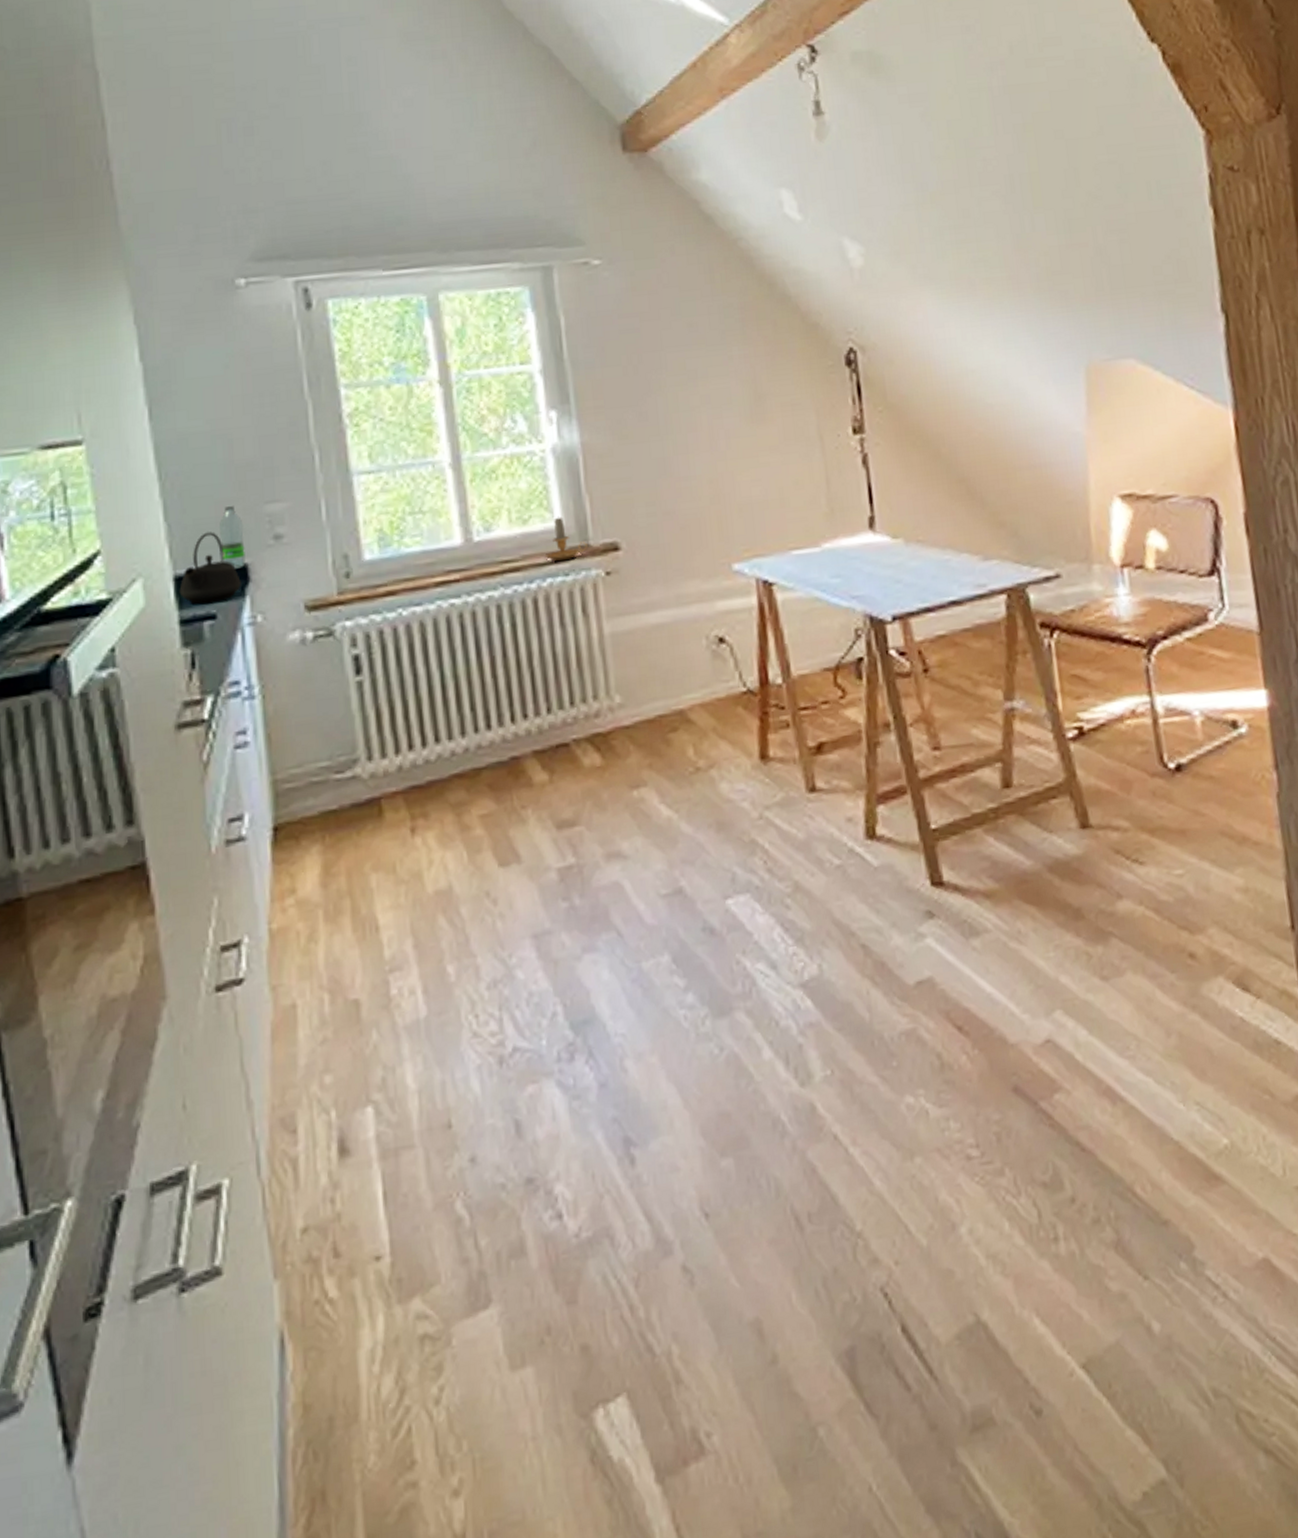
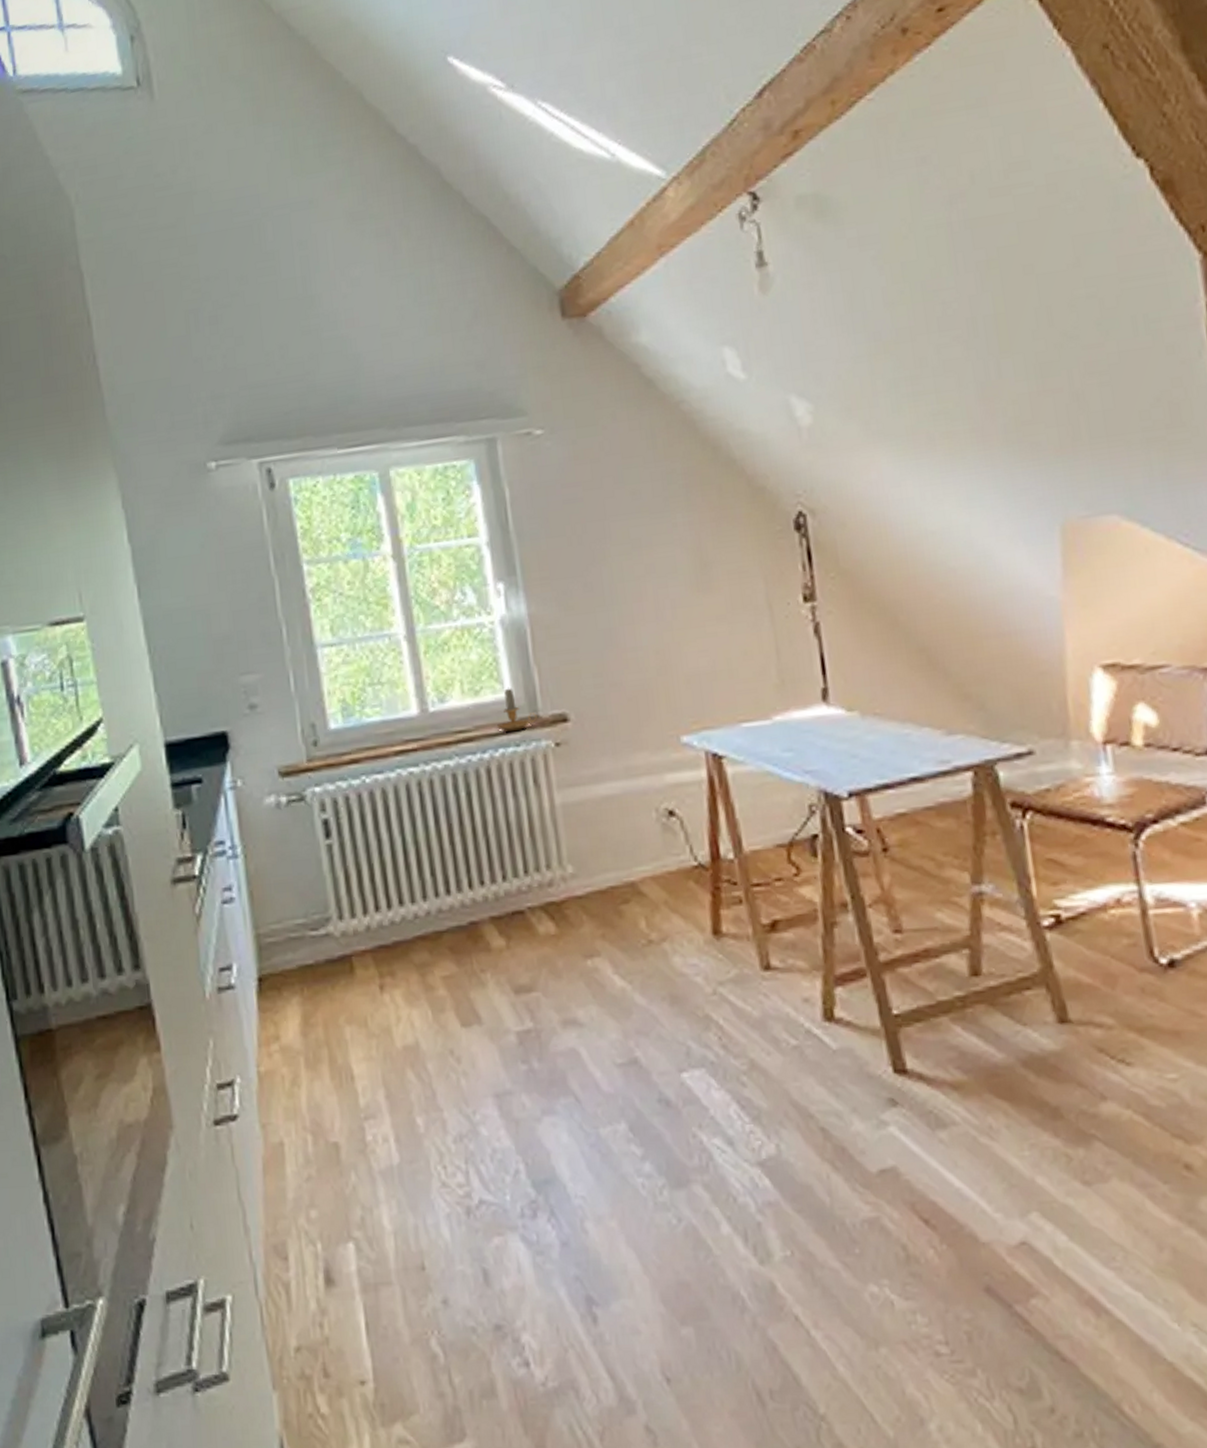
kettle: present [179,531,241,605] -> none [170,701,223,769]
bottle: present [218,506,246,569] -> none [201,677,226,737]

